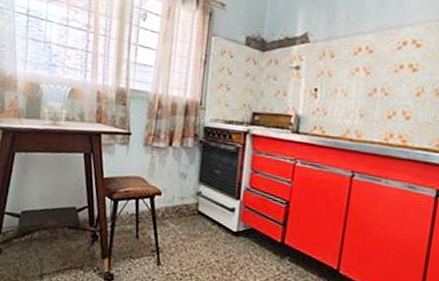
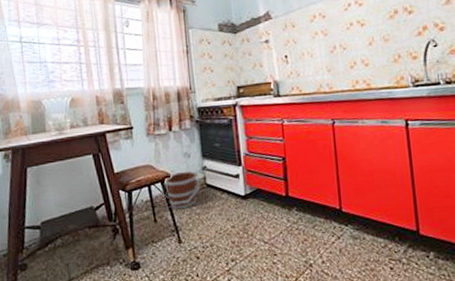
bucket: none [147,192,192,231] -> present [160,170,200,210]

